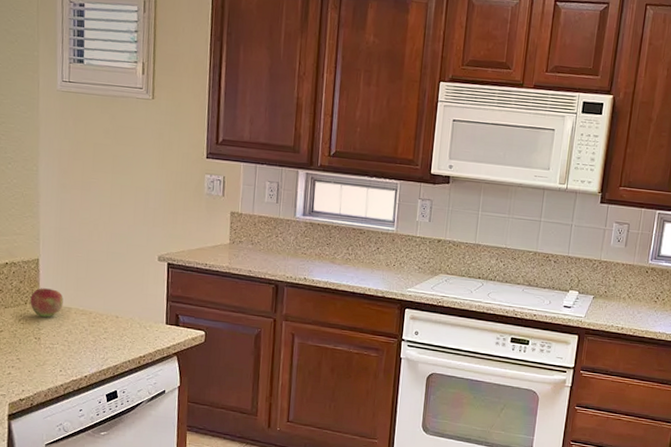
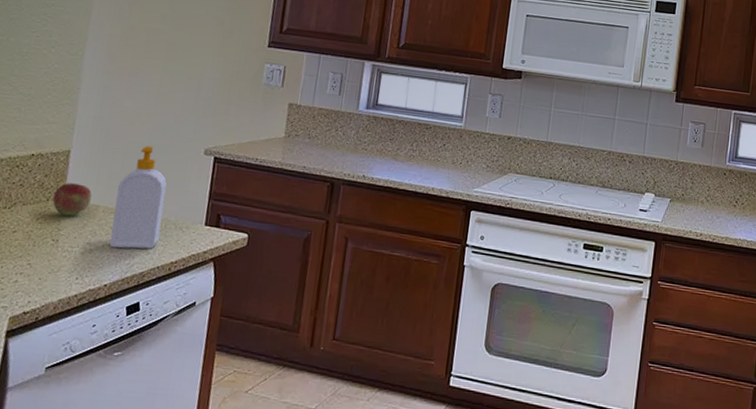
soap bottle: none [84,253,128,345] -> present [109,146,167,249]

